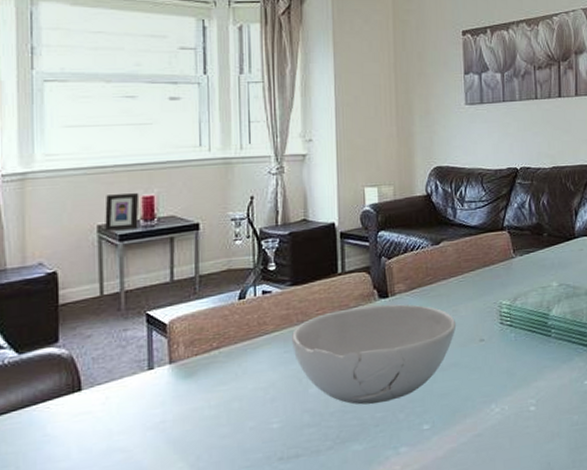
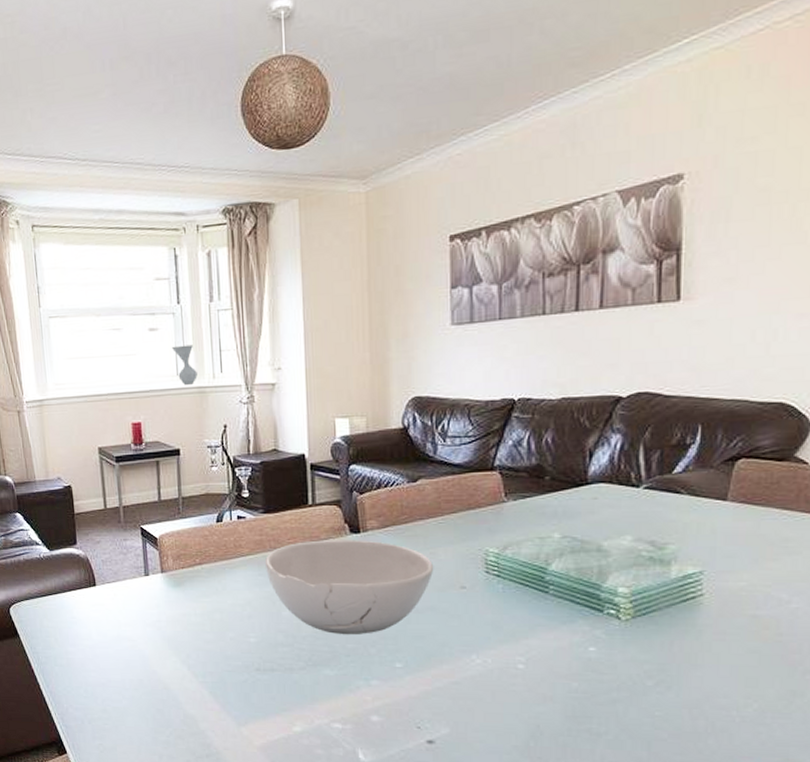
picture frame: present [105,193,139,231] -> none [103,419,130,453]
decorative vase: none [194,115,223,157] -> present [171,345,198,386]

